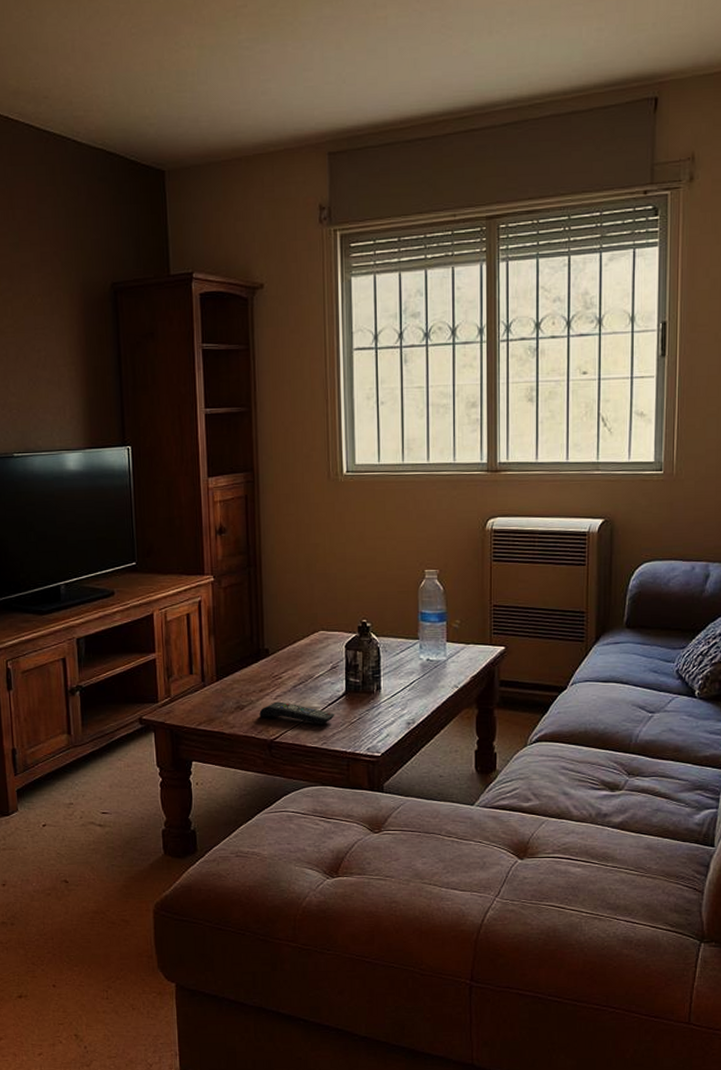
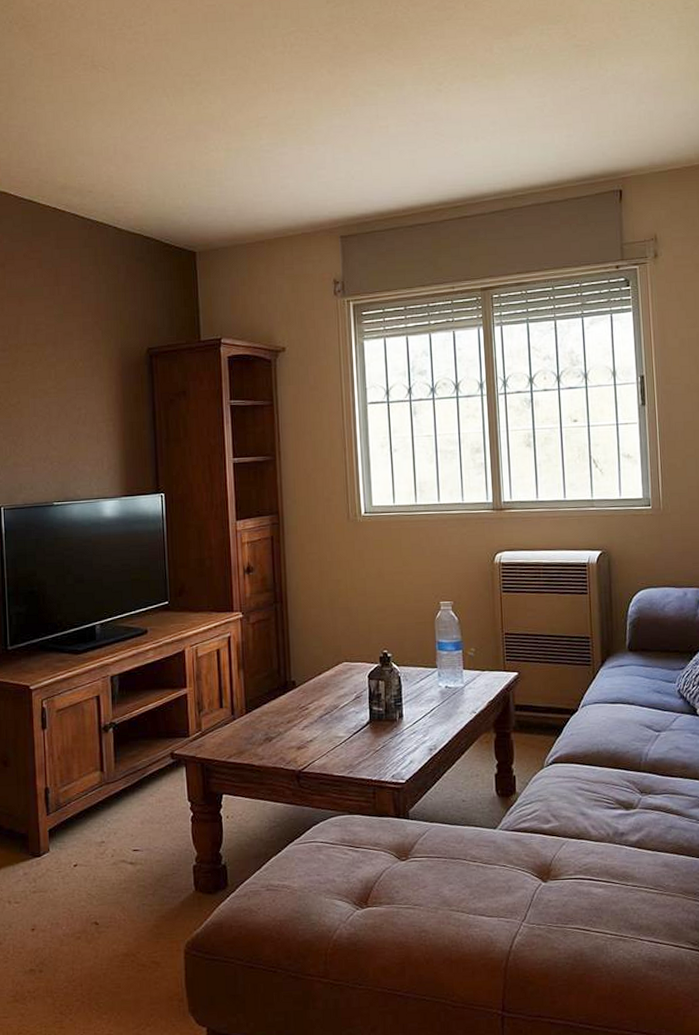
remote control: present [259,701,335,725] -> none [287,732,360,754]

